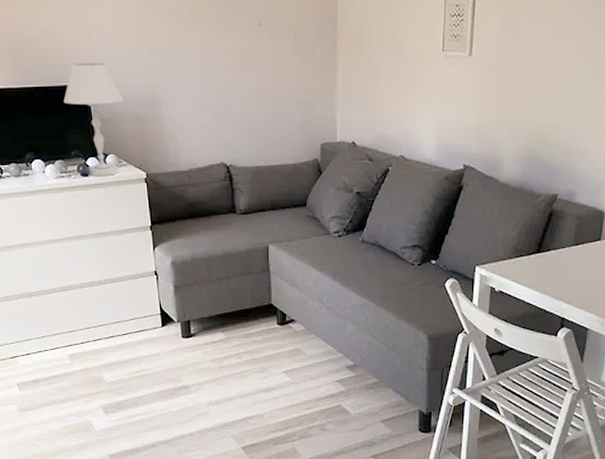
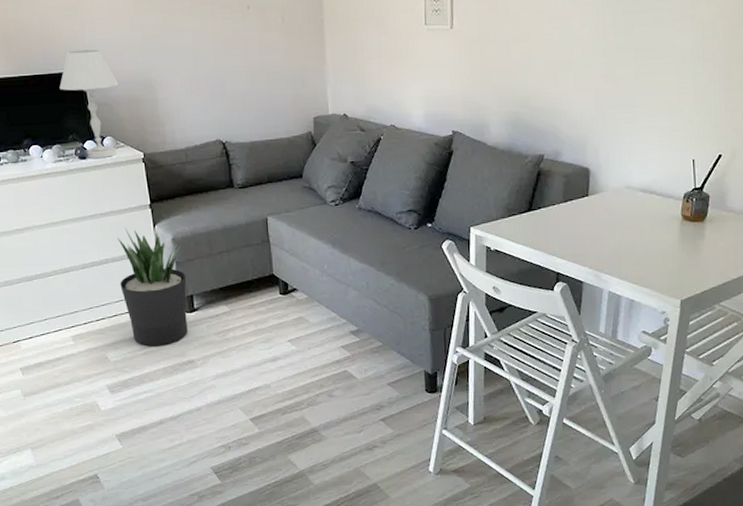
planter: none [117,248,184,370] -> present [118,227,188,347]

